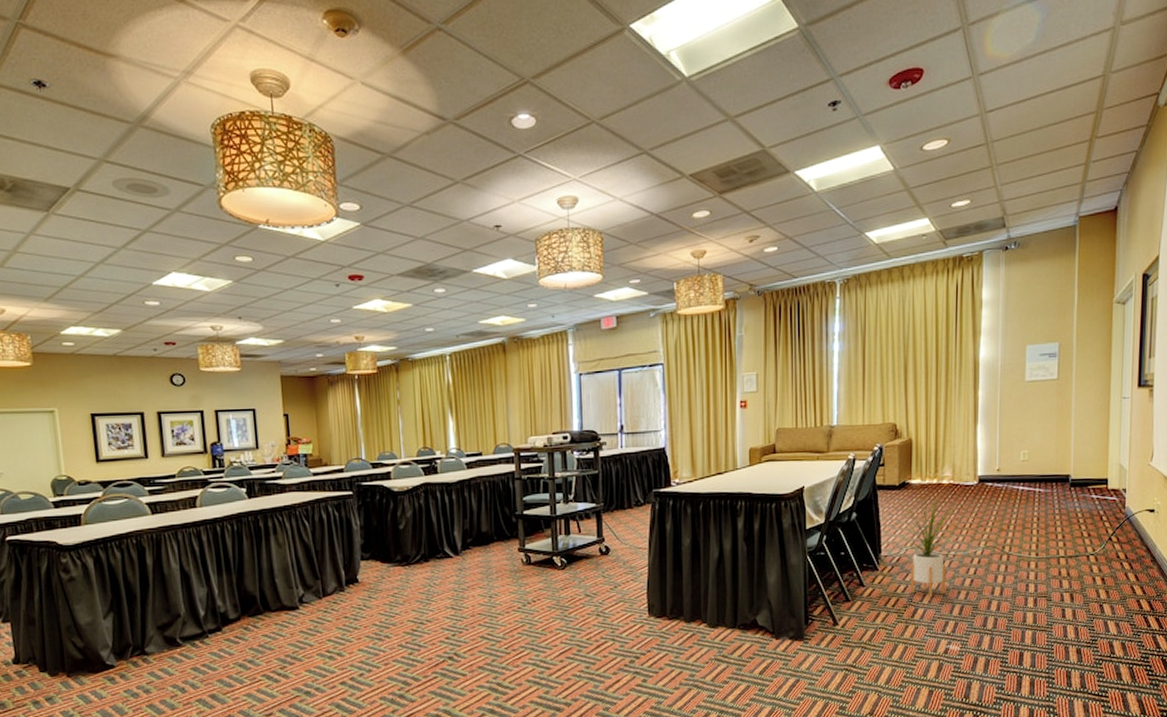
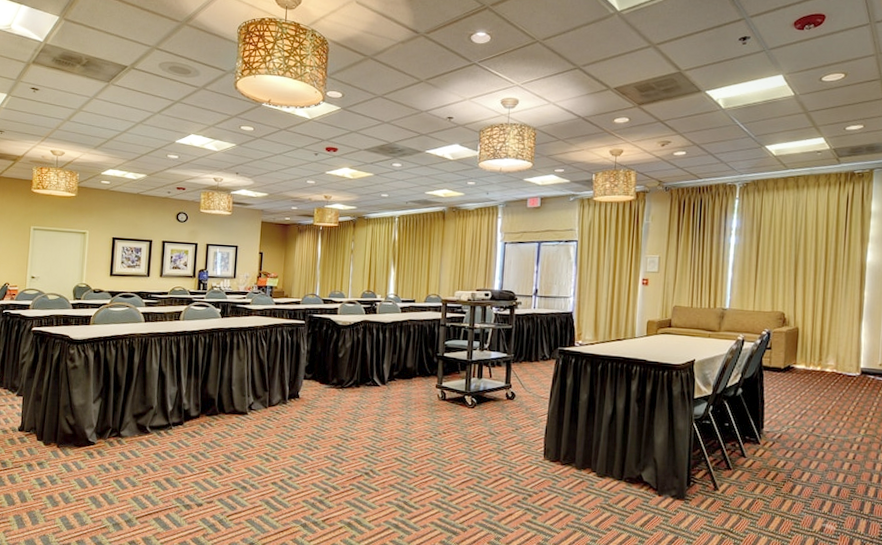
house plant: present [900,493,959,598] -> none [783,378,840,476]

